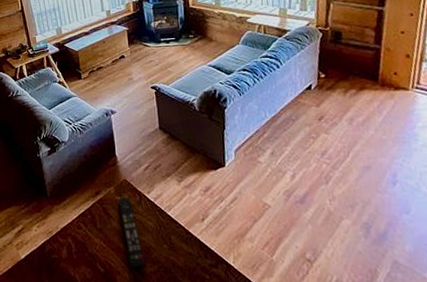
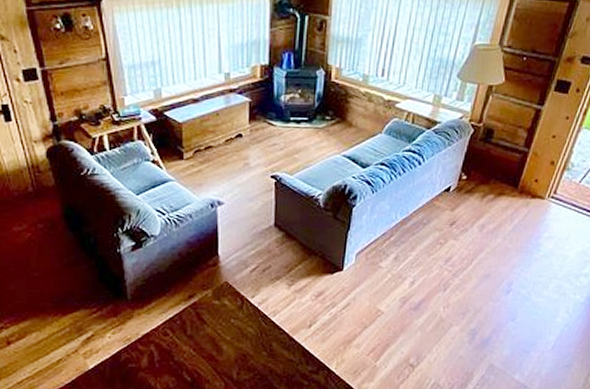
remote control: present [118,197,145,267] -> none [216,301,240,375]

